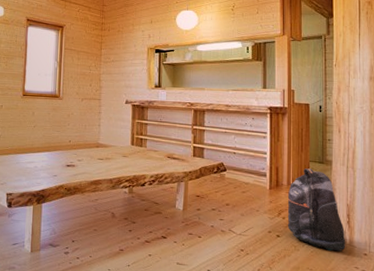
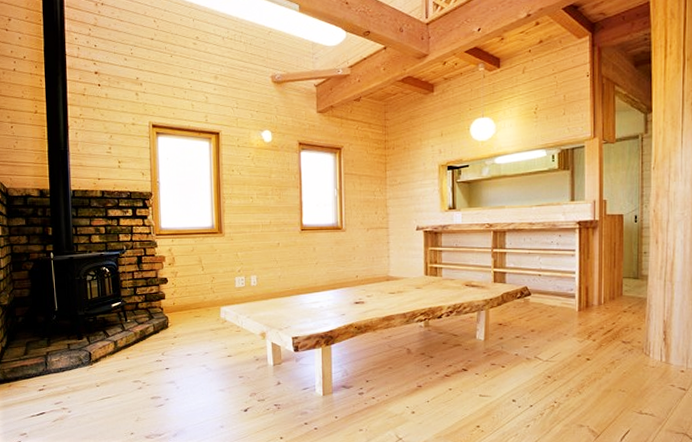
backpack: present [287,168,346,252] -> none [598,285,662,370]

